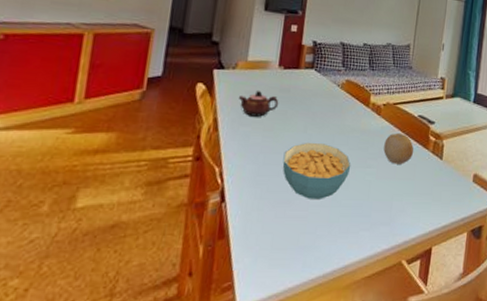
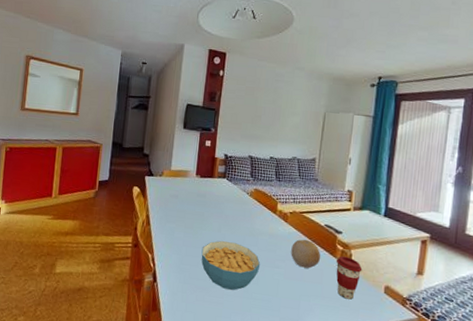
teapot: present [239,90,279,117] -> none [165,194,197,216]
coffee cup: none [428,147,453,193] -> present [336,256,363,300]

